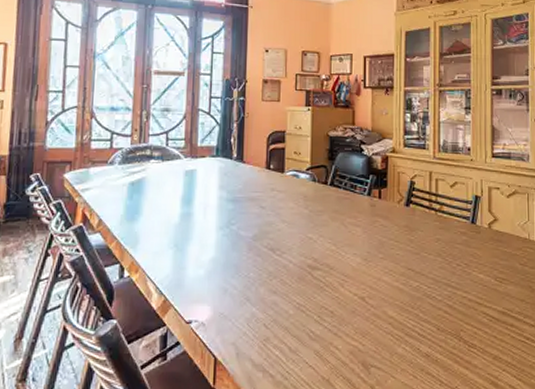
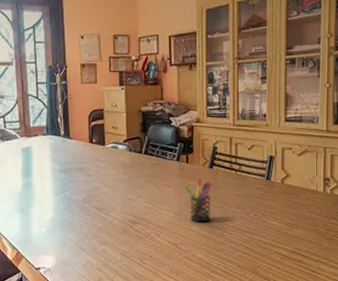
pen holder: none [376,217,408,271] -> present [184,177,212,223]

